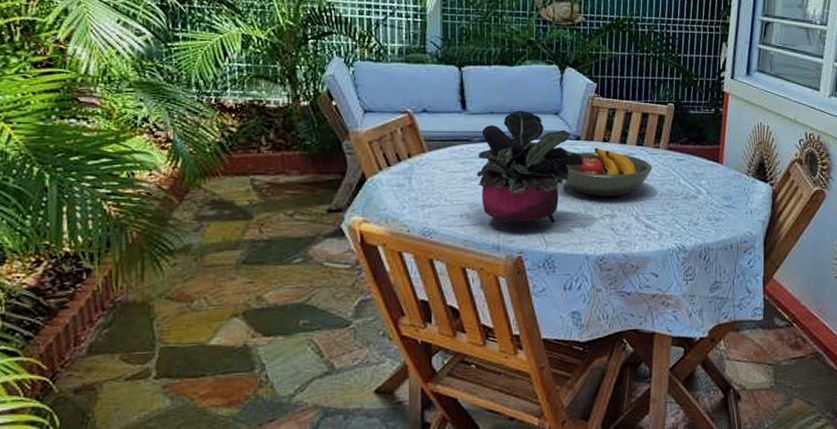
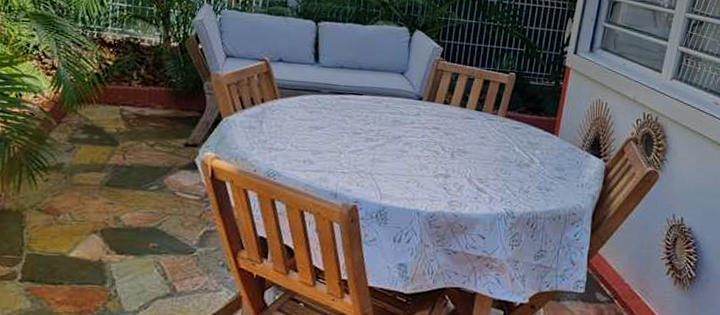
potted plant: present [476,110,584,229] -> none [322,67,424,180]
fruit bowl: present [563,147,653,197] -> none [403,108,490,158]

